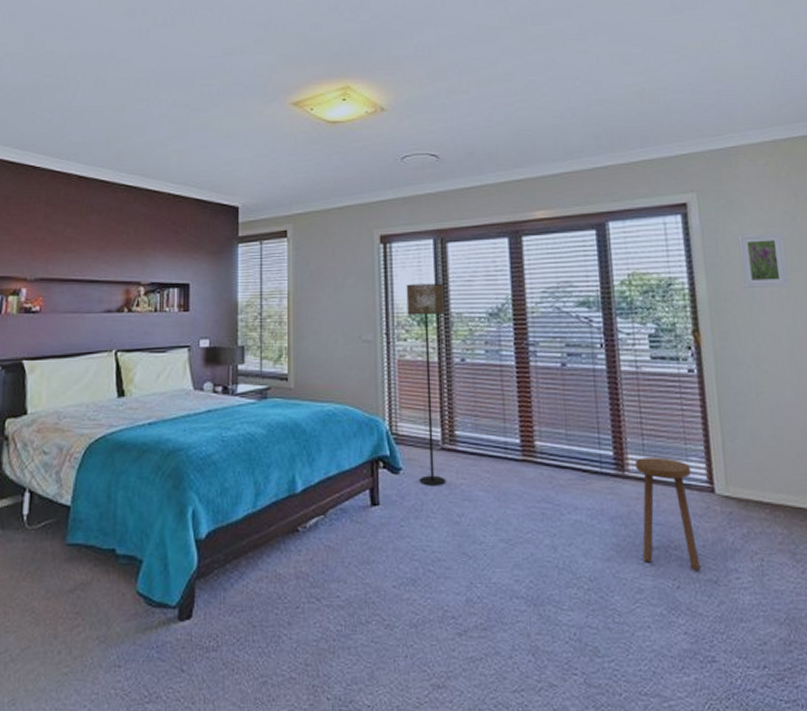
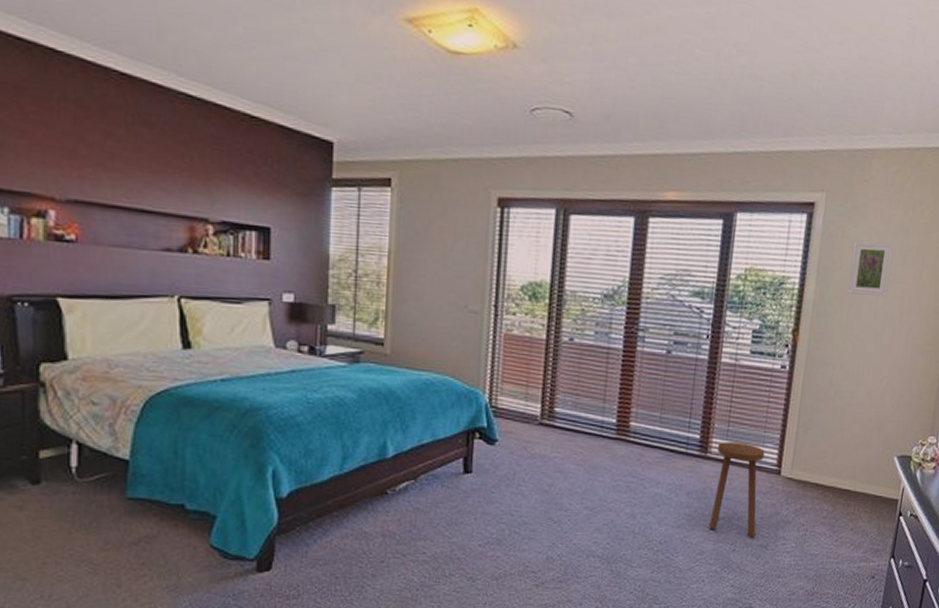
floor lamp: present [406,283,446,486] -> none [515,255,562,458]

